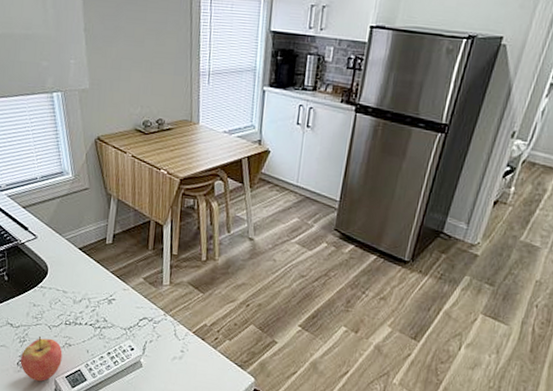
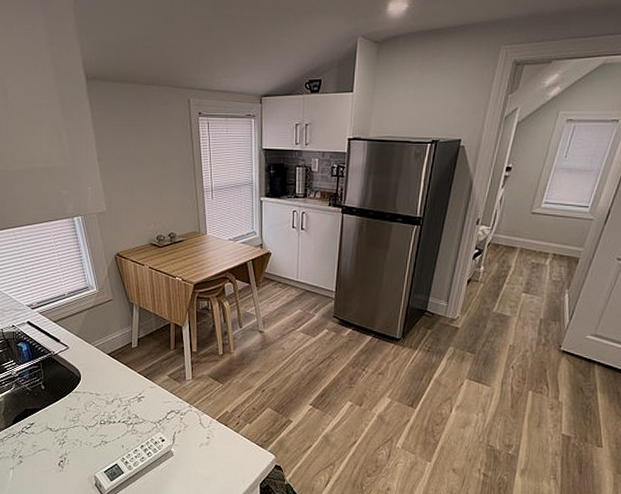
fruit: present [20,335,63,382] -> none [61,436,100,479]

